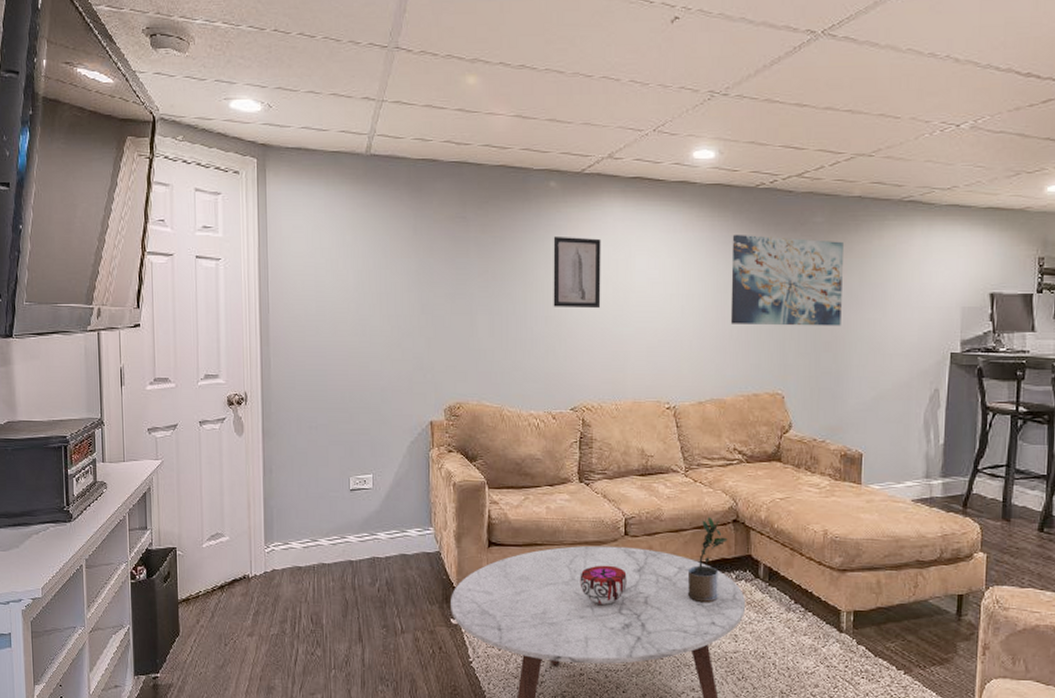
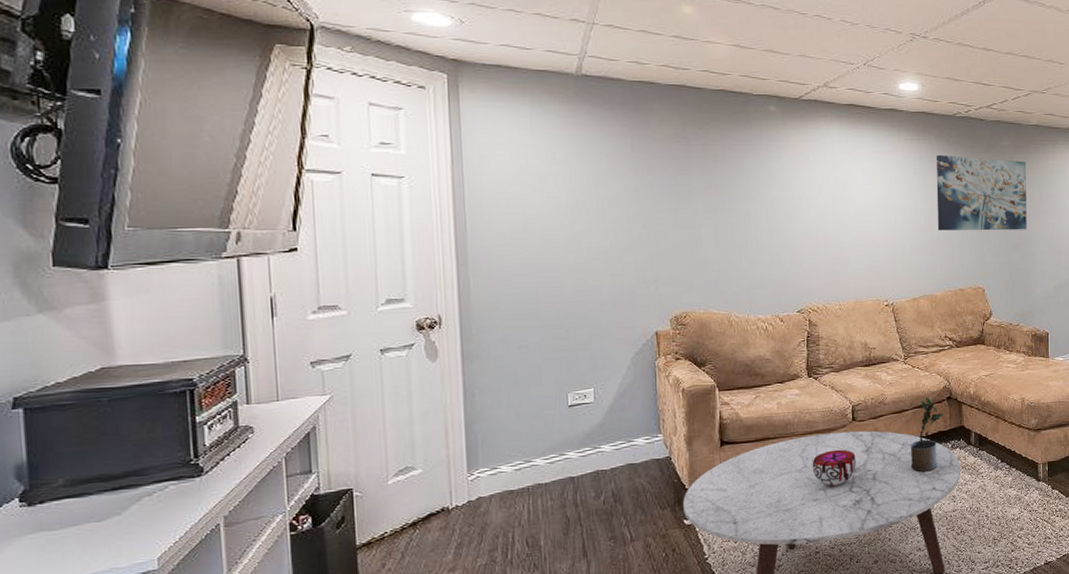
wall art: present [553,235,601,309] -> none [774,155,822,220]

